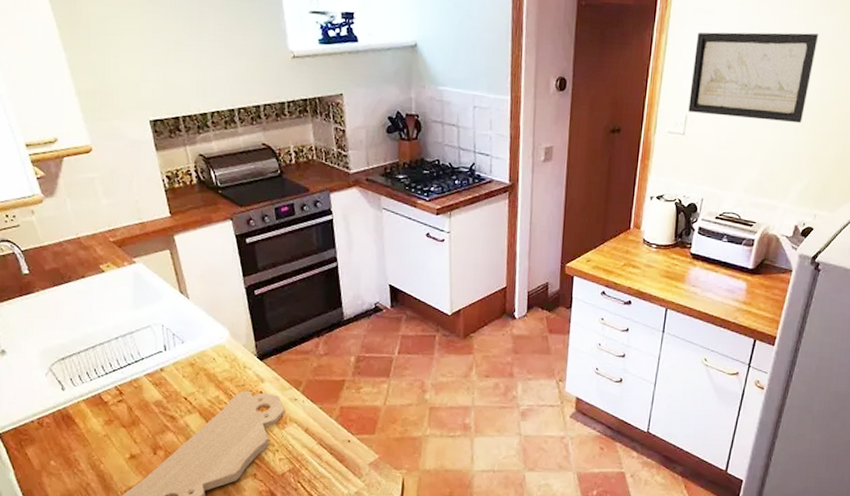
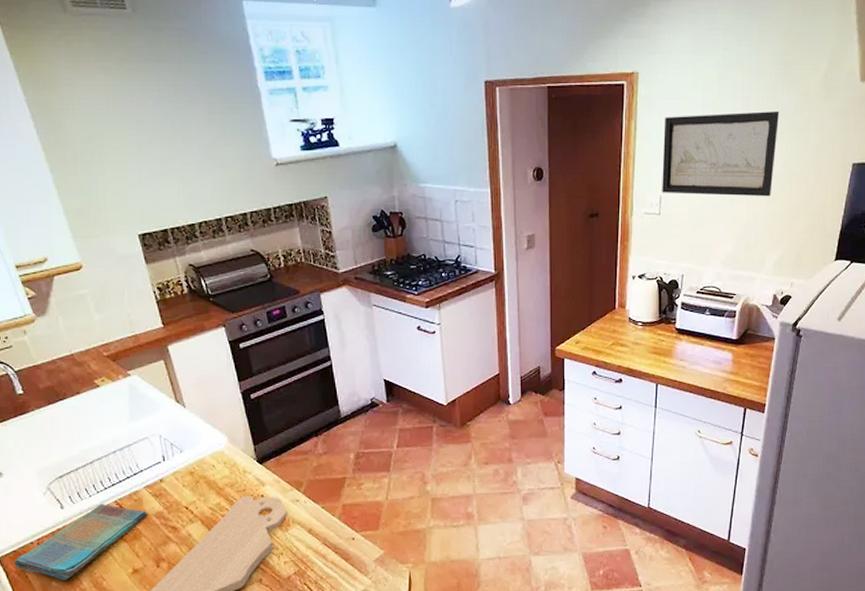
dish towel: none [14,388,147,461] -> present [14,503,148,581]

